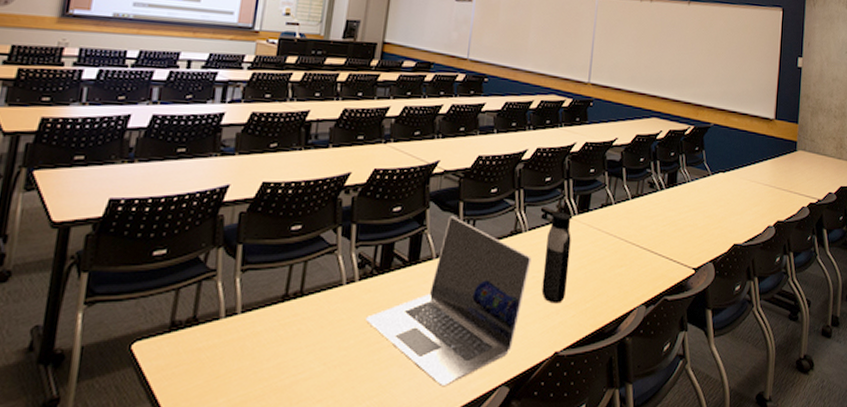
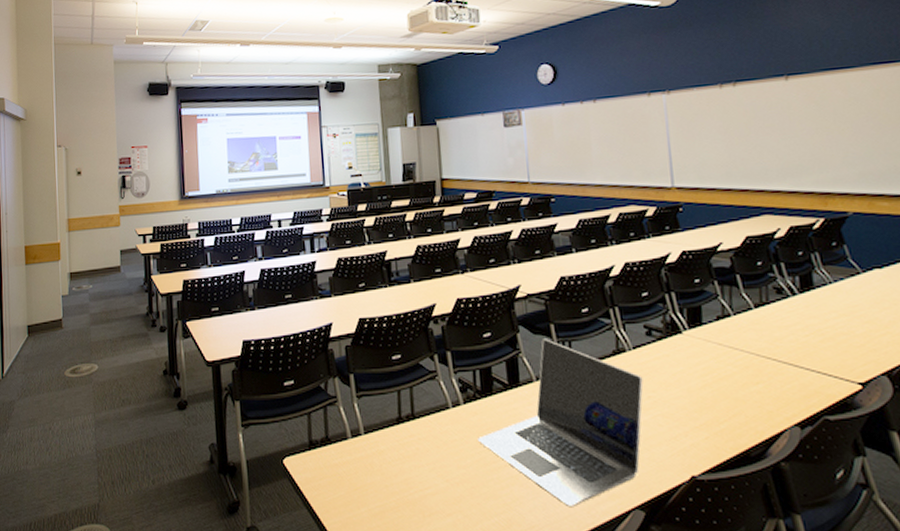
water bottle: present [541,211,572,304] -> none [656,327,692,425]

